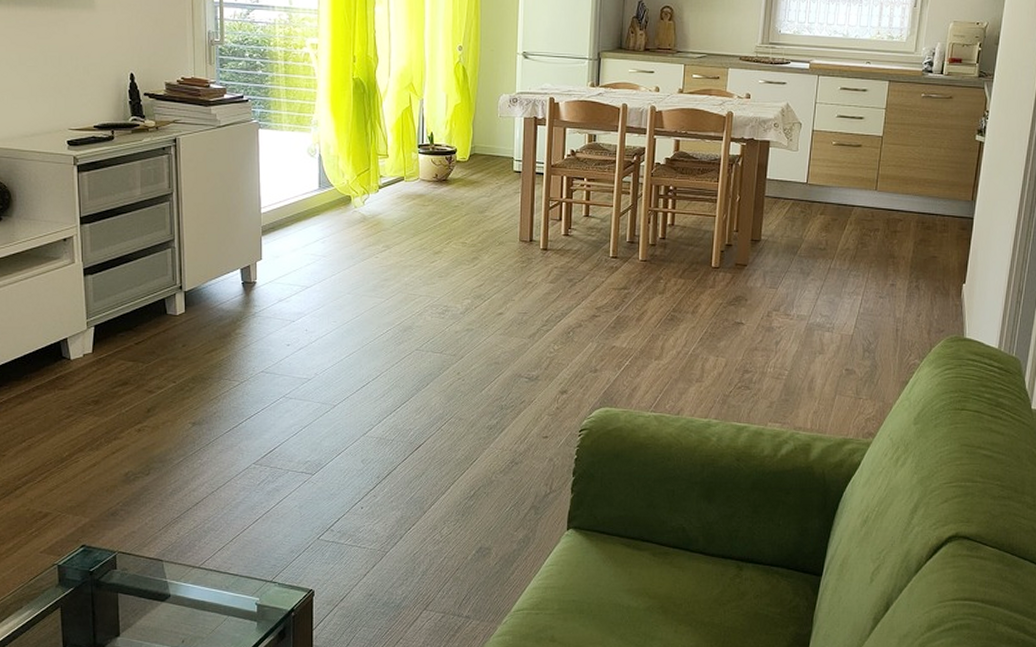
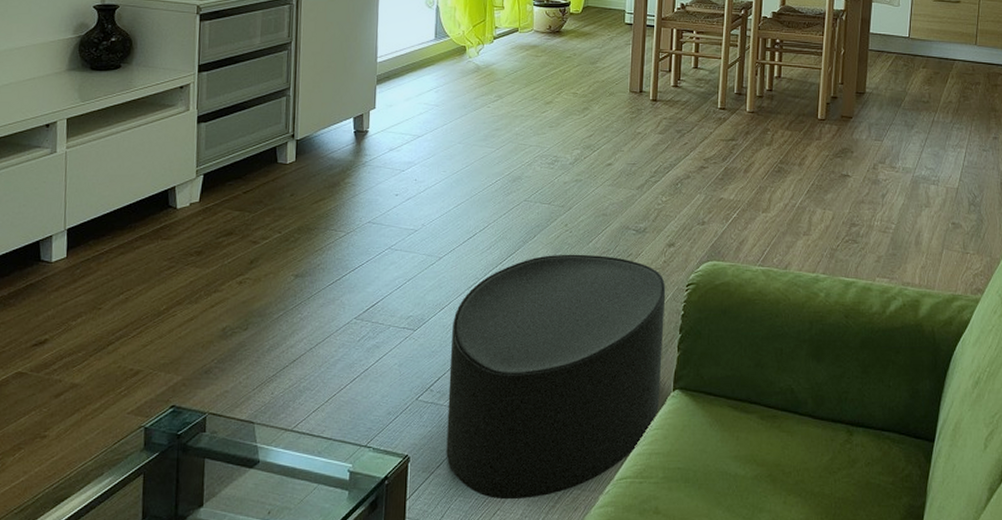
ottoman: none [348,401,559,630] -> present [446,254,666,500]

